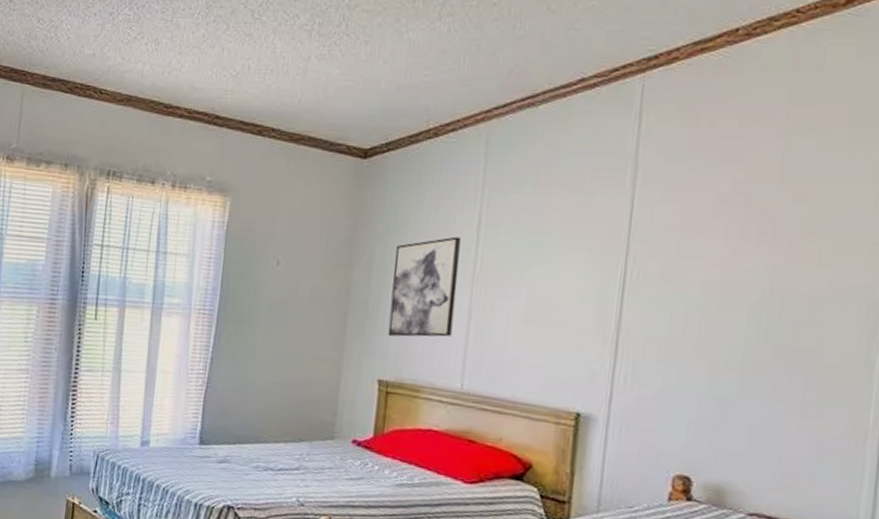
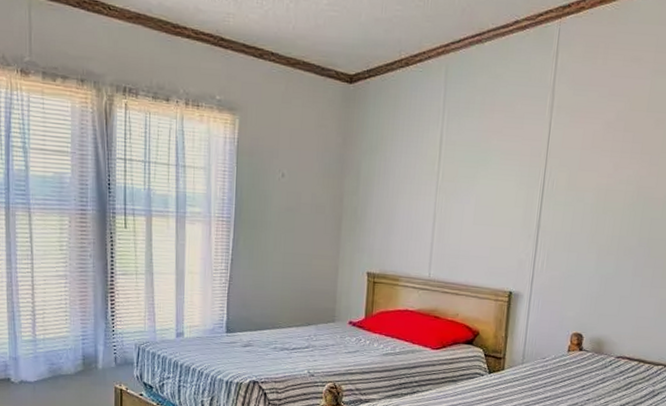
wall art: present [387,236,461,337] -> none [373,153,427,237]

